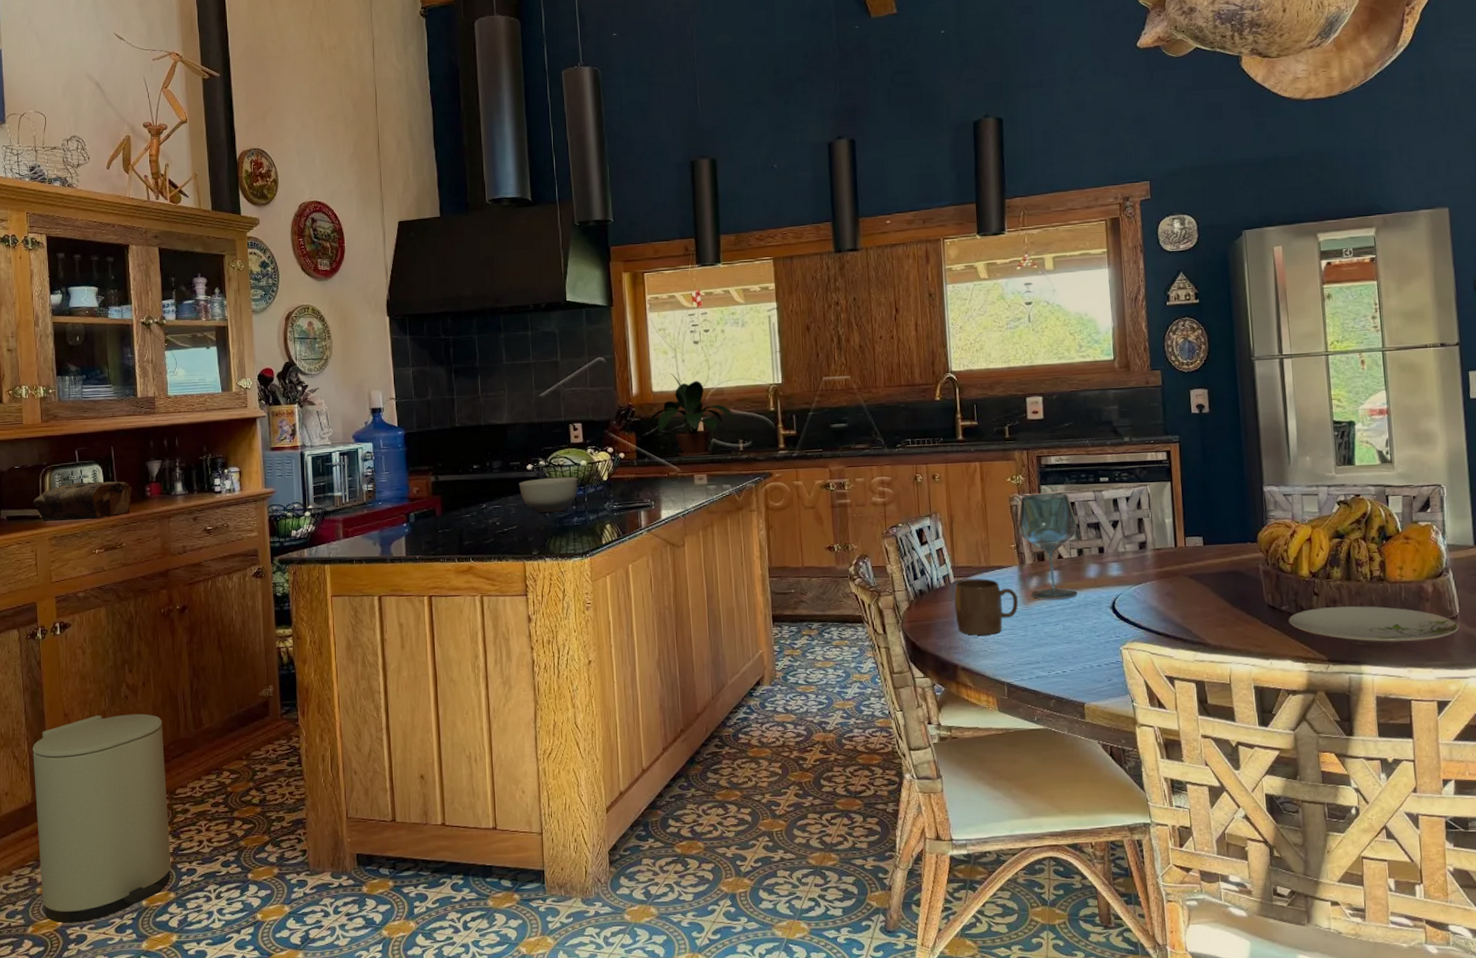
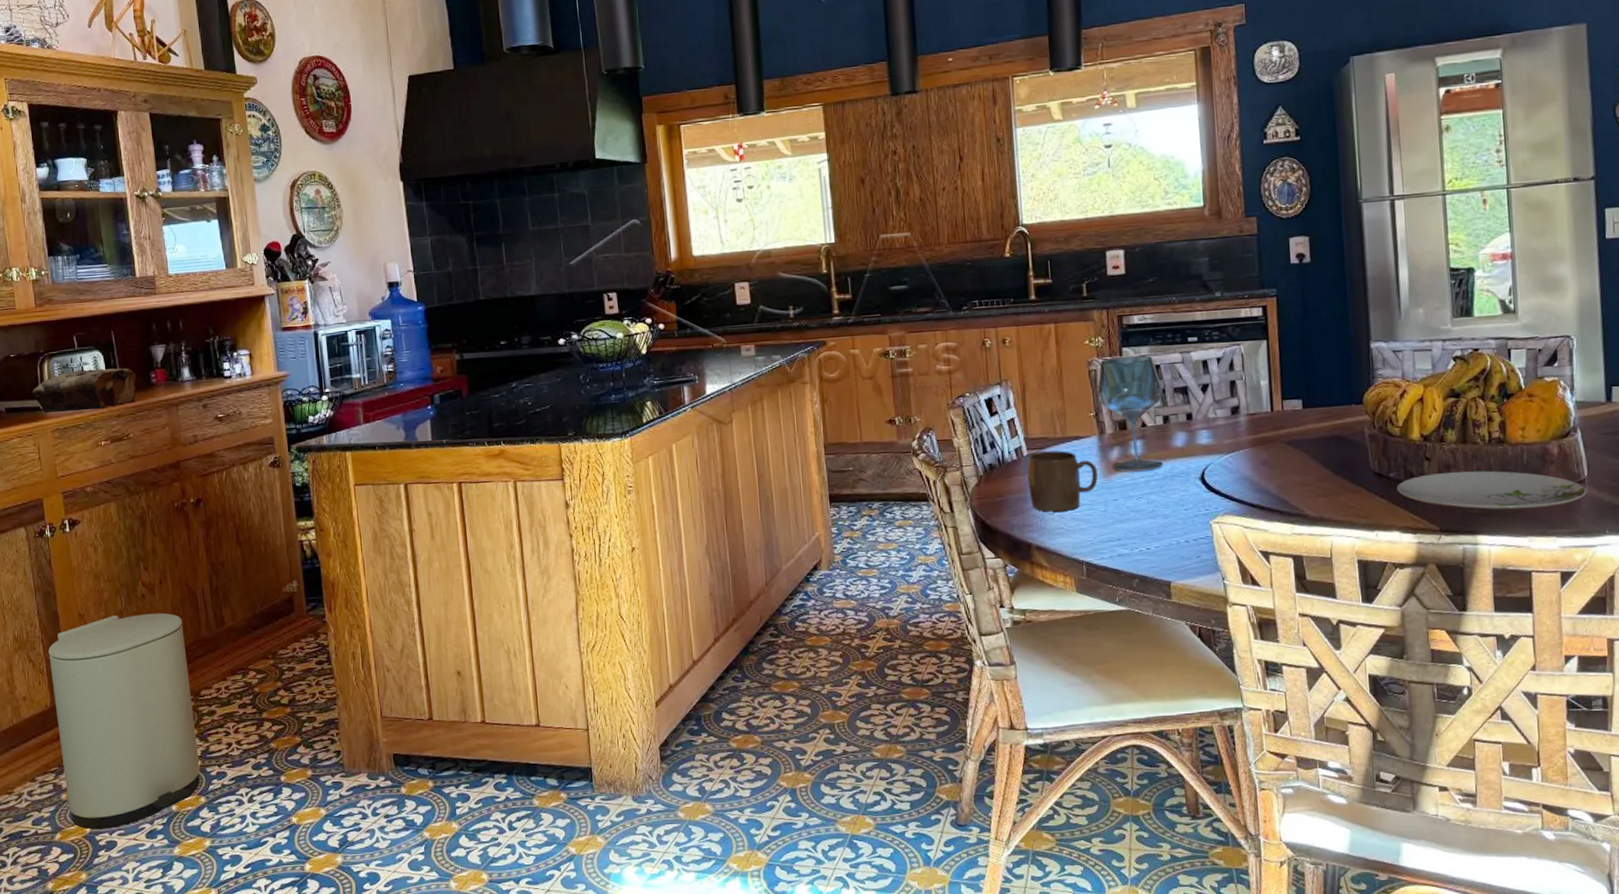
bowl: present [518,476,578,513] -> none [550,350,615,391]
potted plant: present [648,373,734,457] -> none [689,235,783,327]

